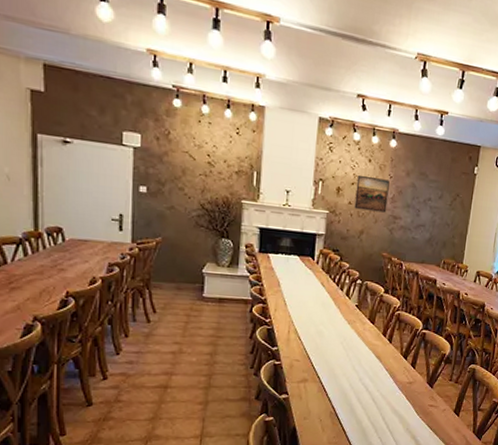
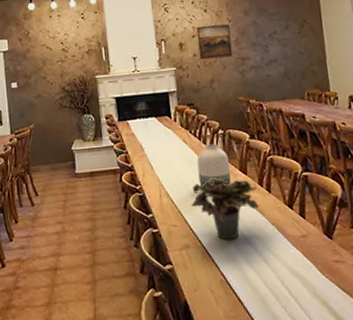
potted plant: none [317,321,380,379] -> present [191,176,260,240]
vase: none [329,291,362,331] -> present [196,143,231,186]

